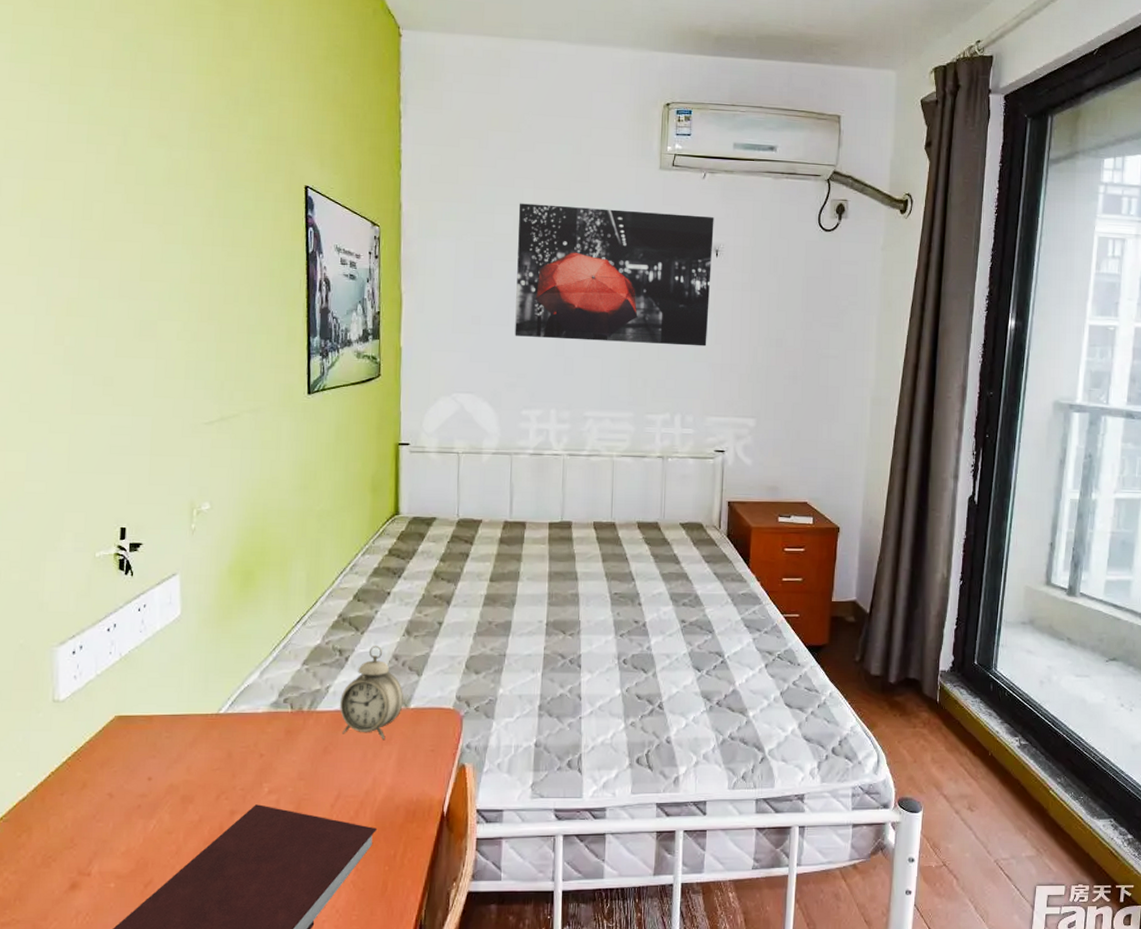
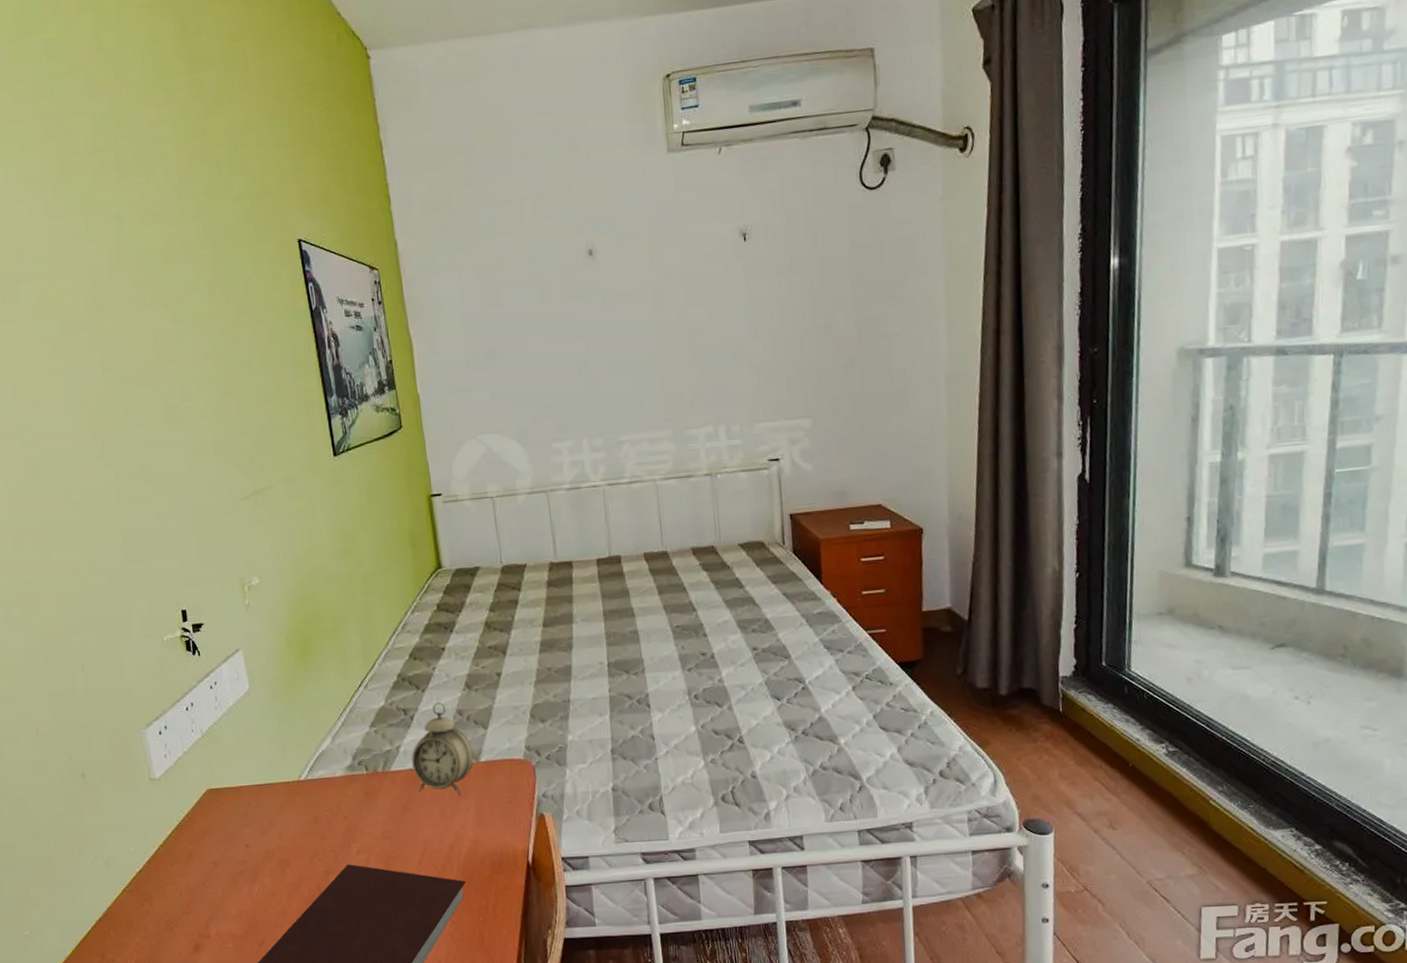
wall art: present [515,203,714,347] -> none [518,196,745,365]

